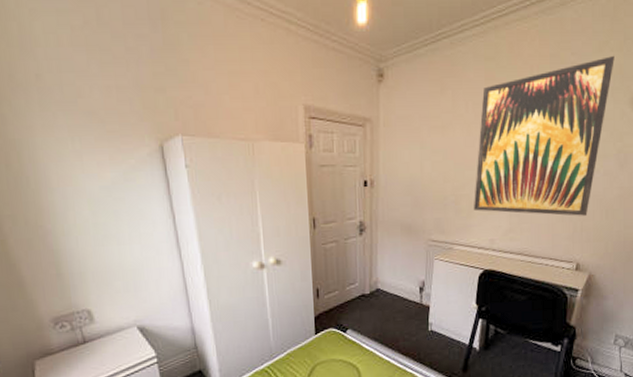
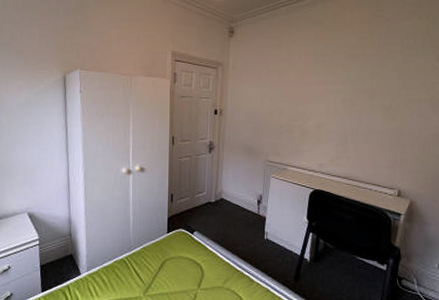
wall art: present [474,55,614,216] -> none [305,22,423,149]

